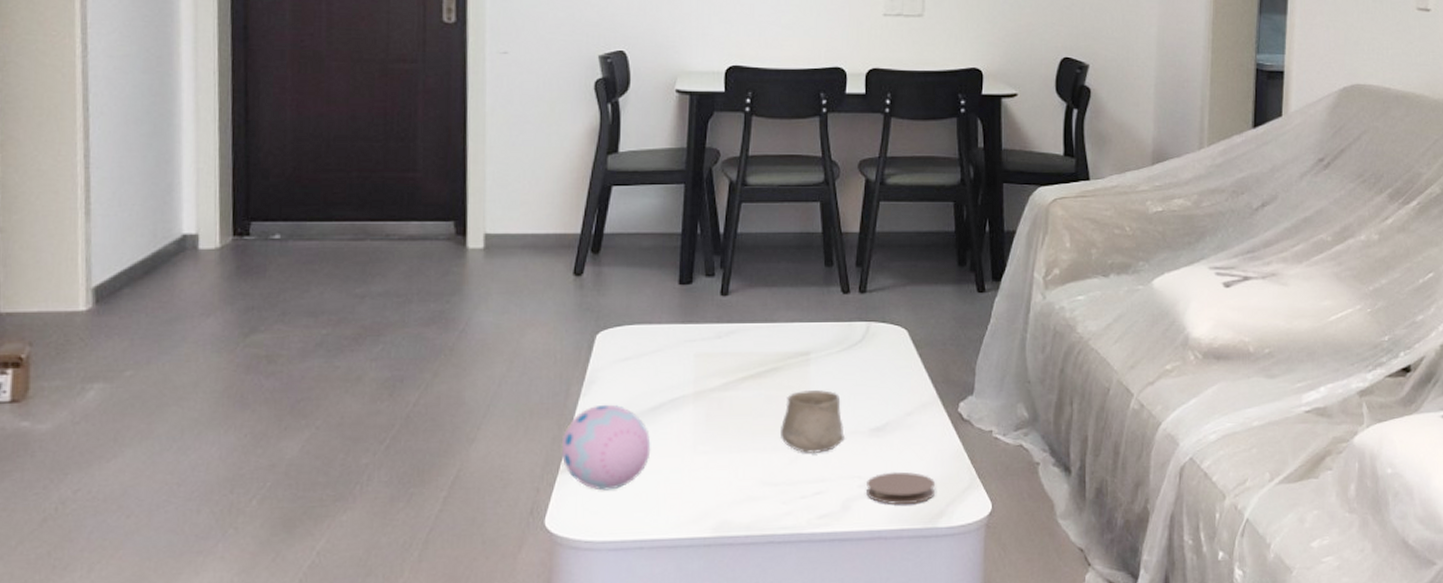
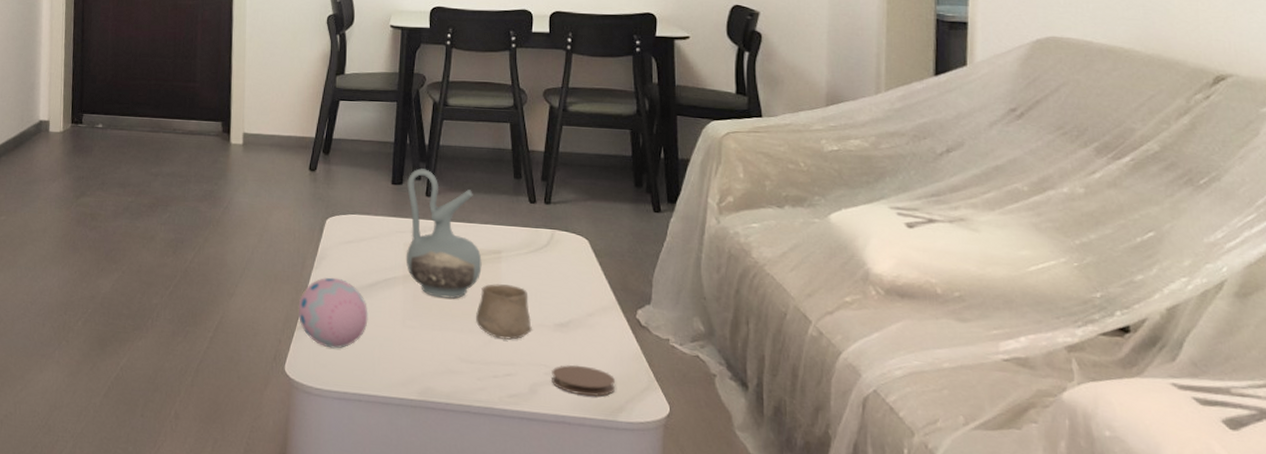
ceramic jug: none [696,263,788,414] -> present [406,168,482,299]

